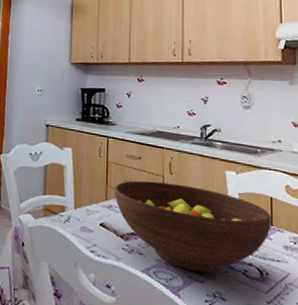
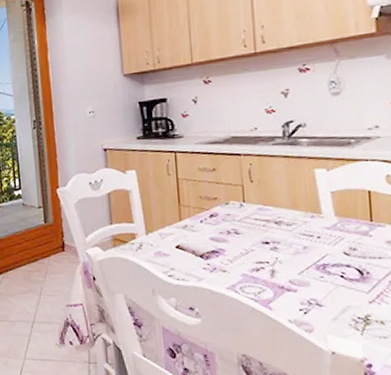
fruit bowl: present [115,180,271,273] -> none [189,191,371,281]

